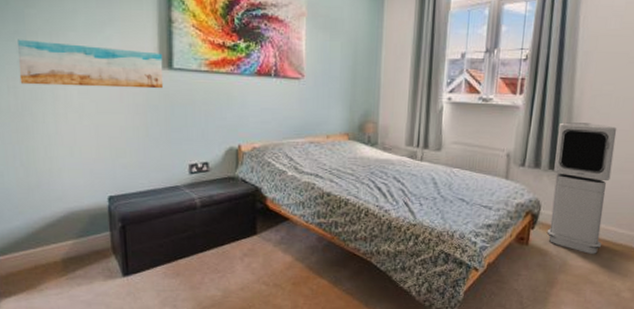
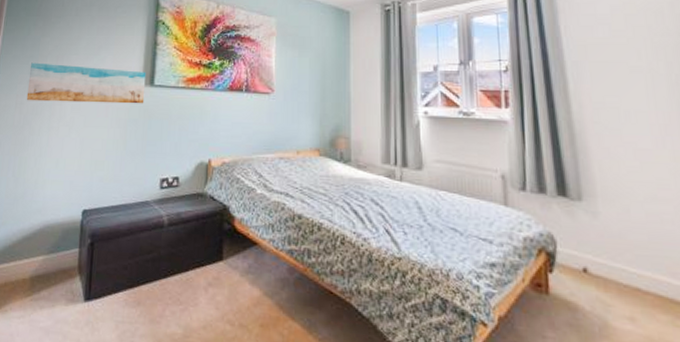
air purifier: present [546,122,617,254] -> none [560,139,653,314]

